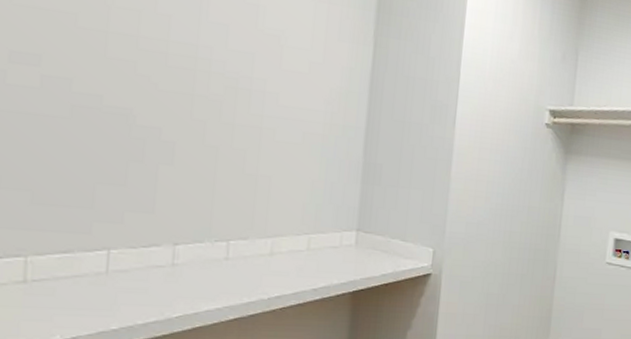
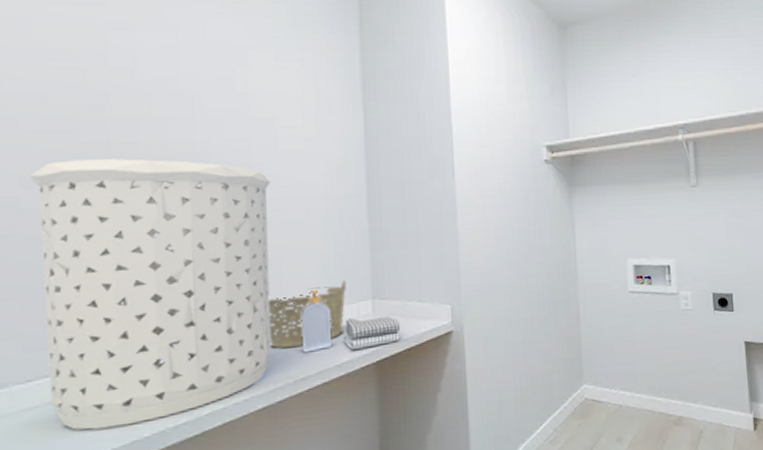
laundry basket: none [19,41,270,316] -> present [29,158,272,430]
basket: none [249,207,333,266] -> present [268,279,346,349]
soap bottle: none [280,213,314,273] -> present [300,290,333,353]
towel: none [323,246,381,277] -> present [343,317,401,350]

